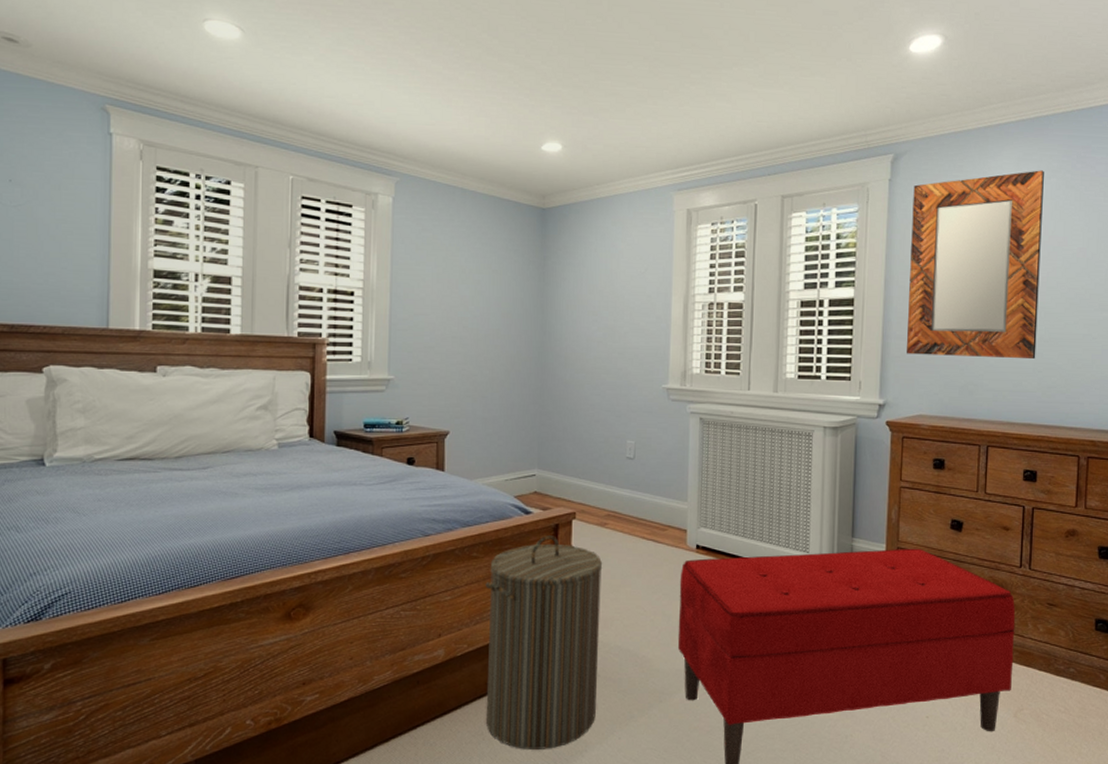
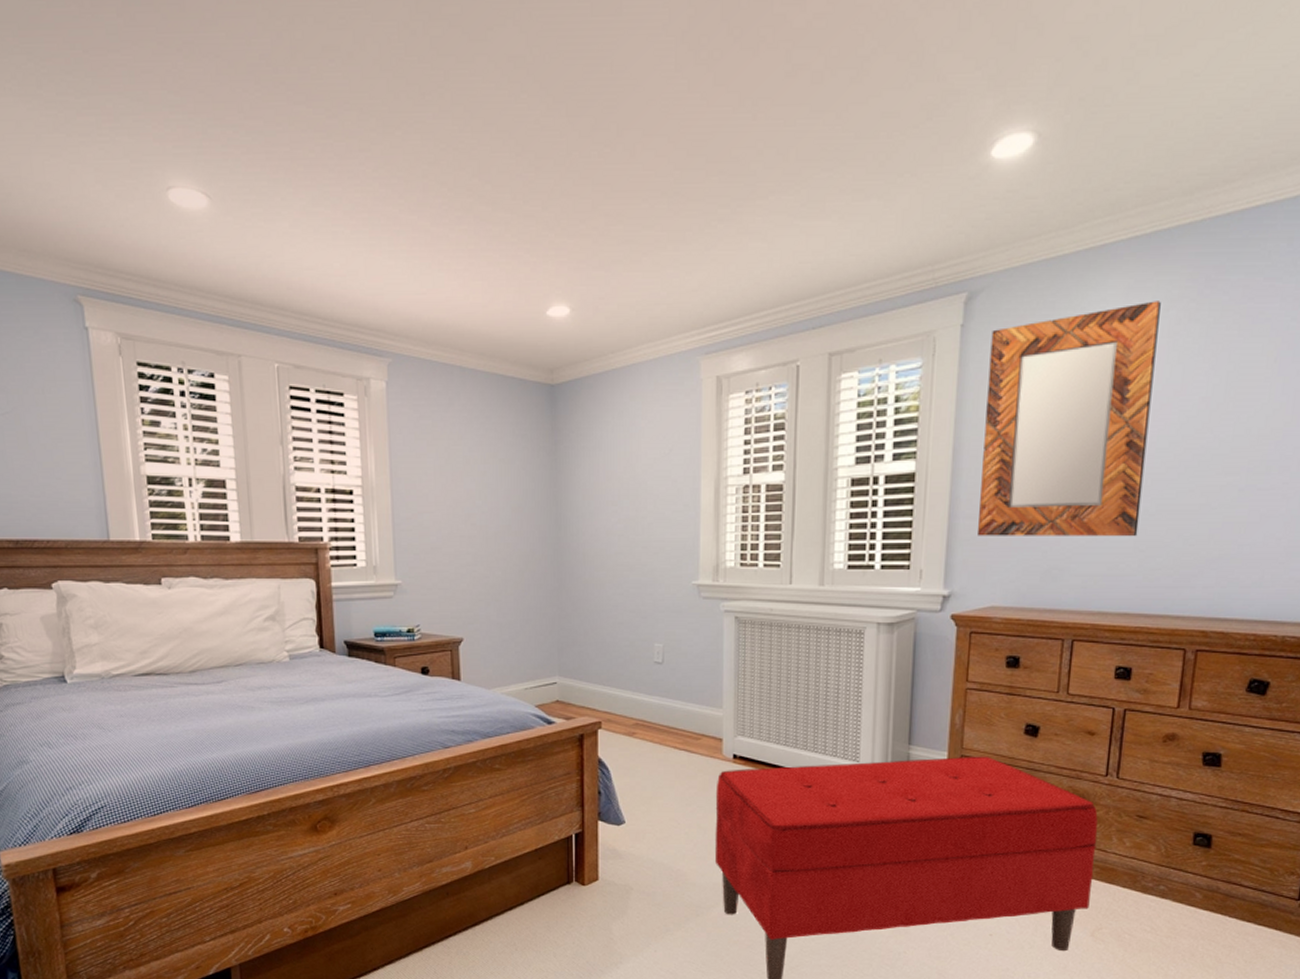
laundry hamper: present [485,535,603,749] -> none [510,746,632,960]

